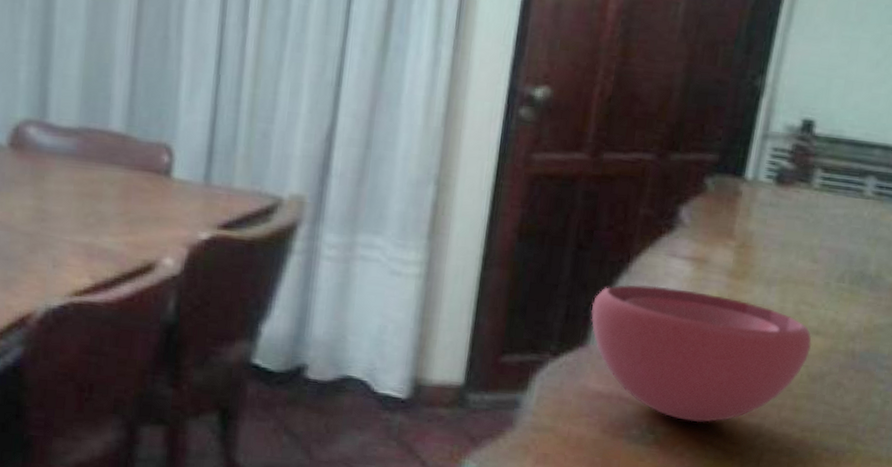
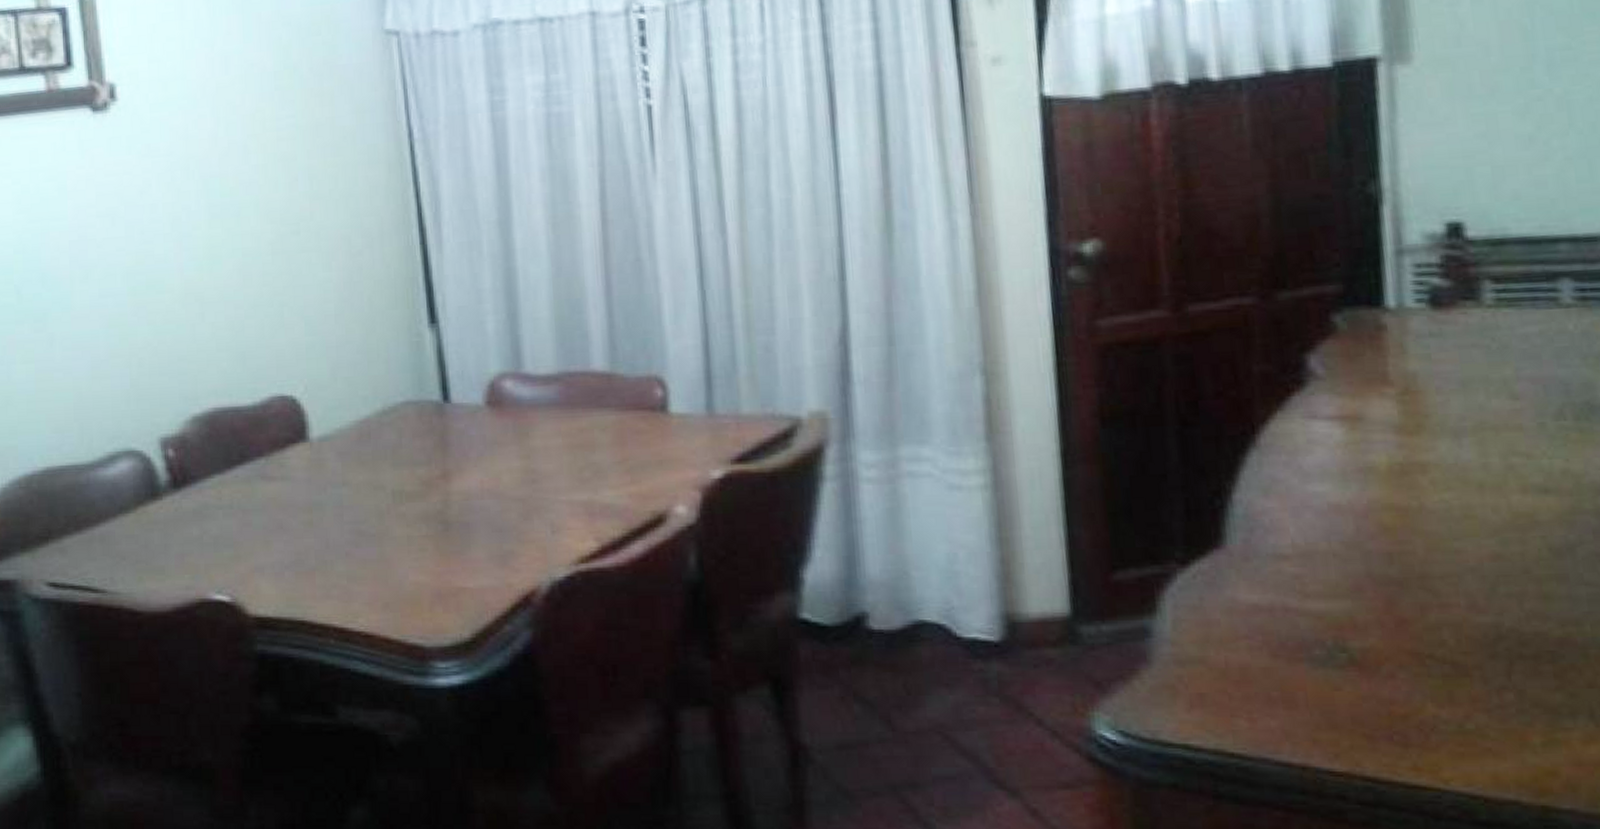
bowl: present [591,285,812,423] -> none [1218,458,1543,631]

